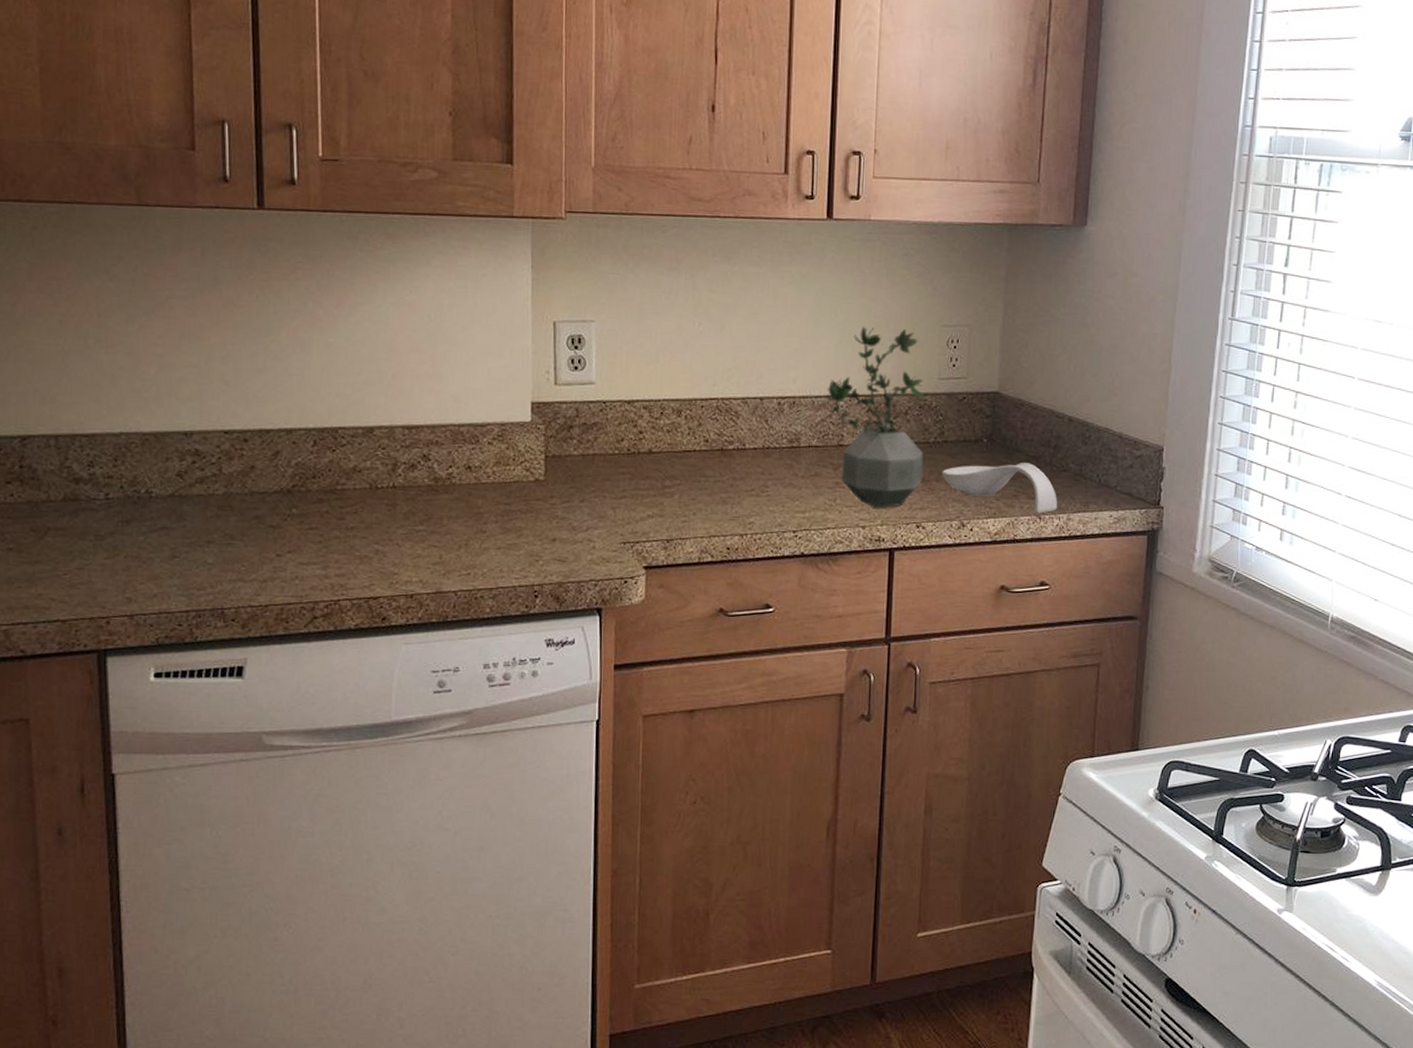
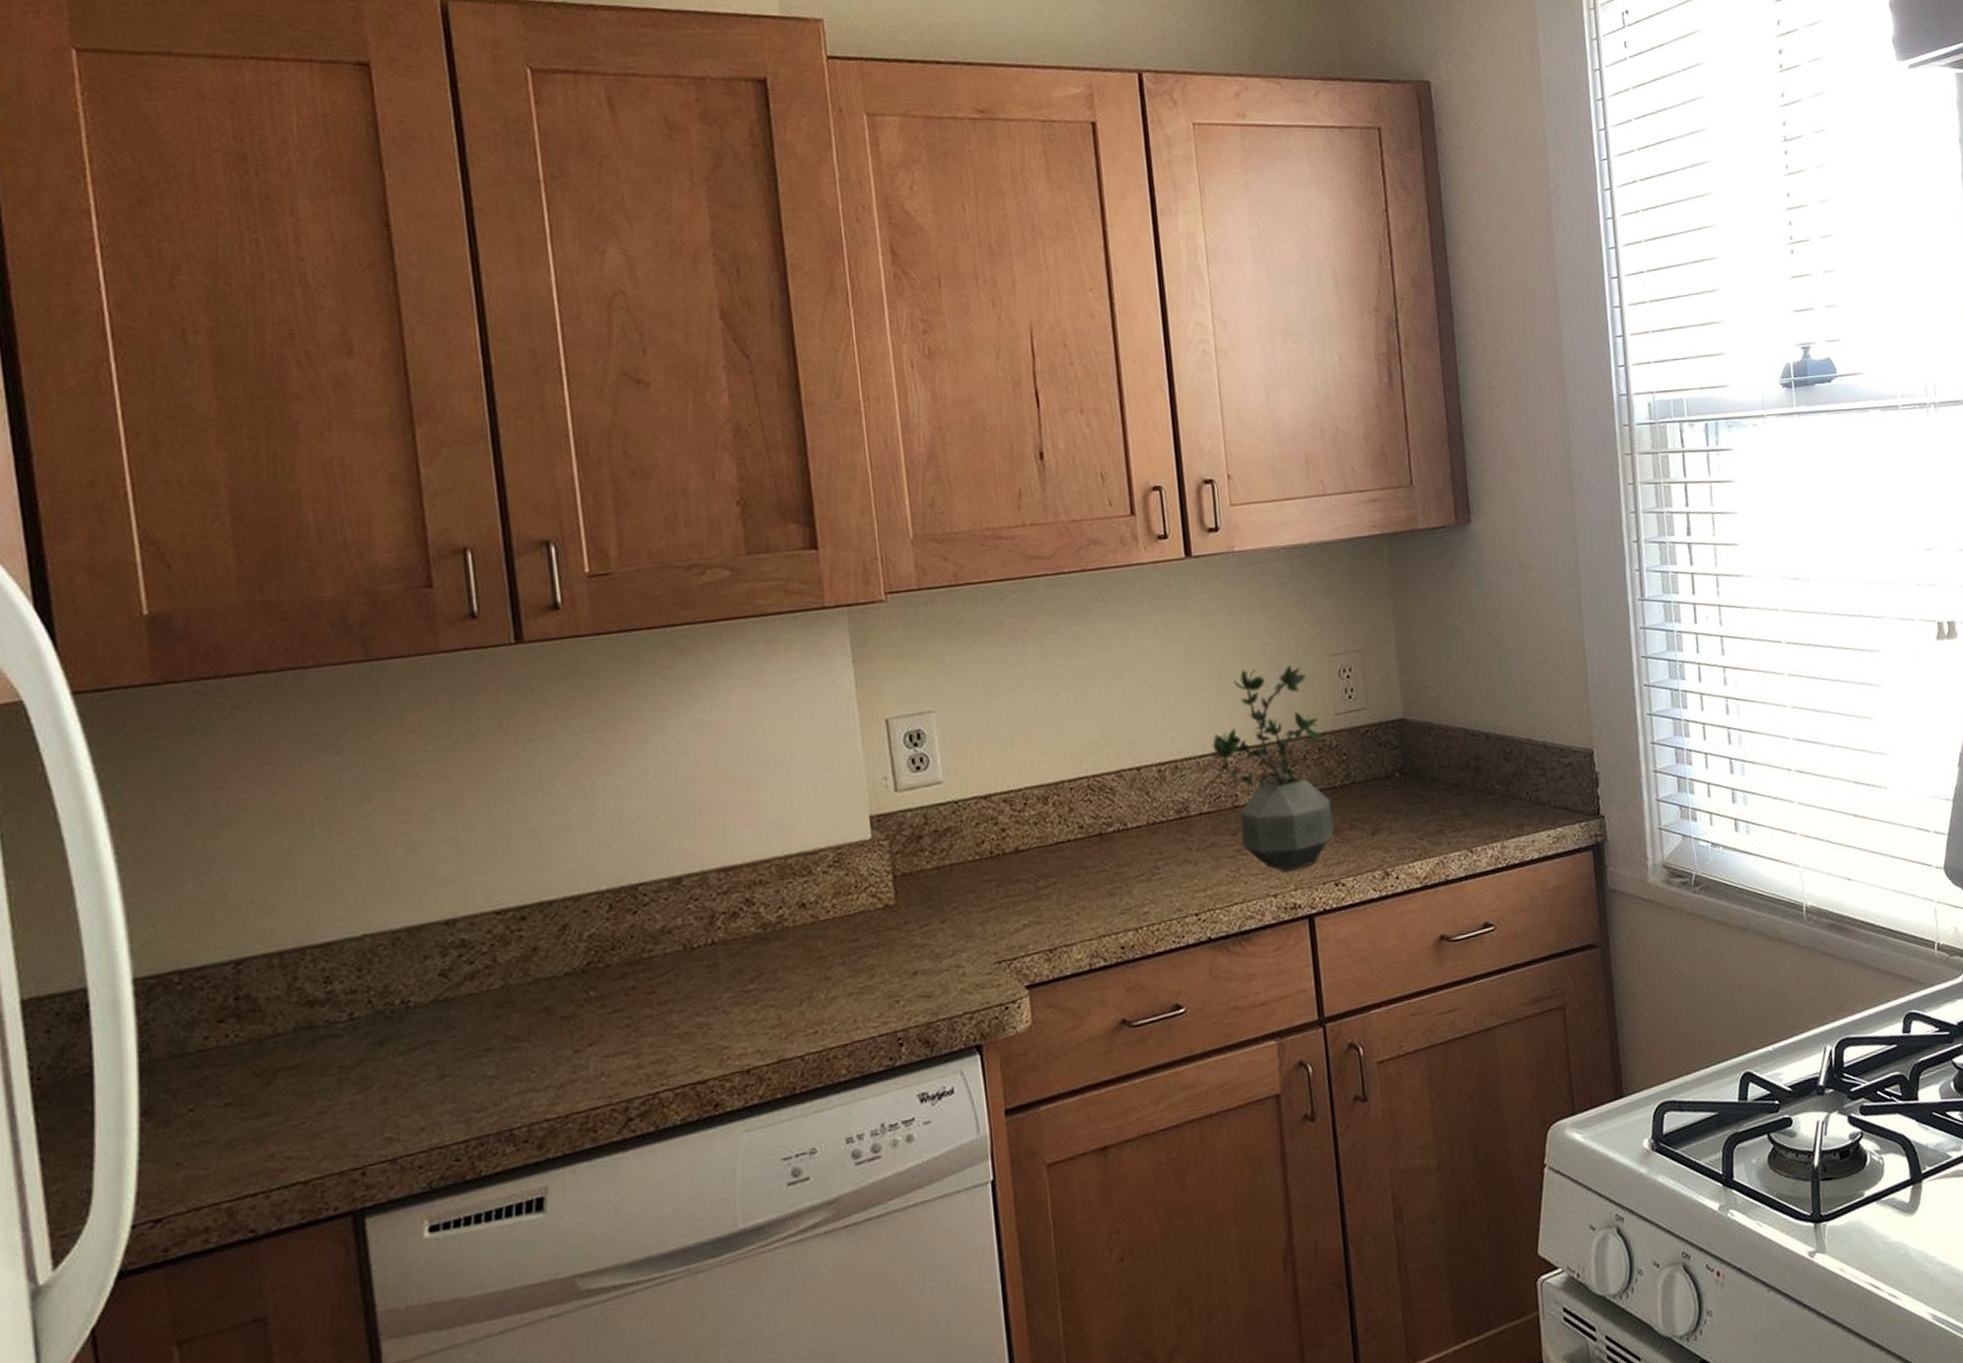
spoon rest: present [942,463,1057,514] -> none [1354,791,1489,847]

